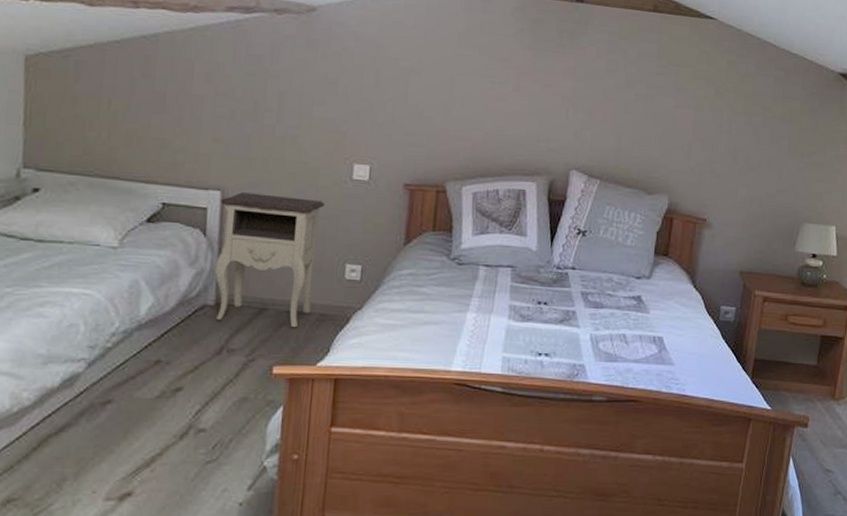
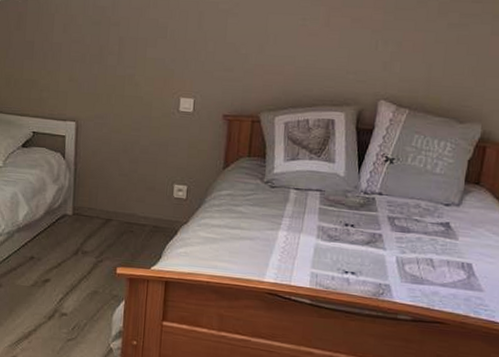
nightstand: present [213,192,324,328] -> none [71,123,156,237]

